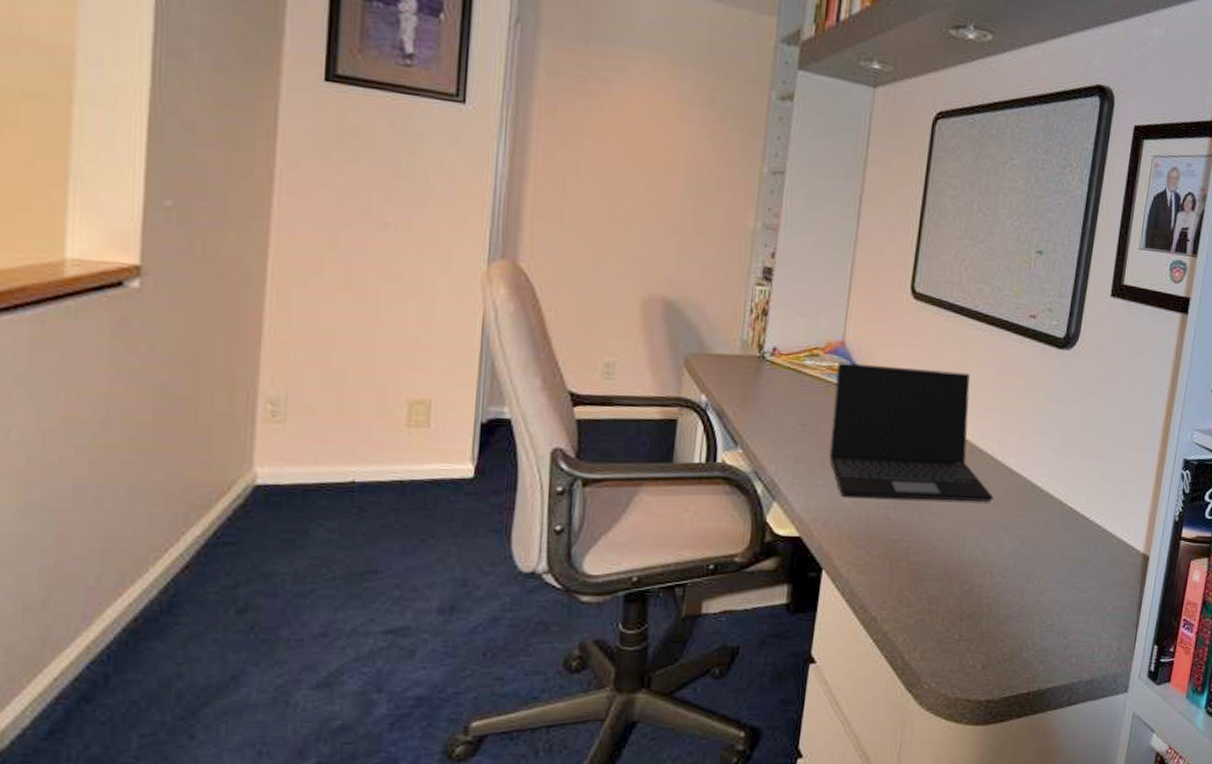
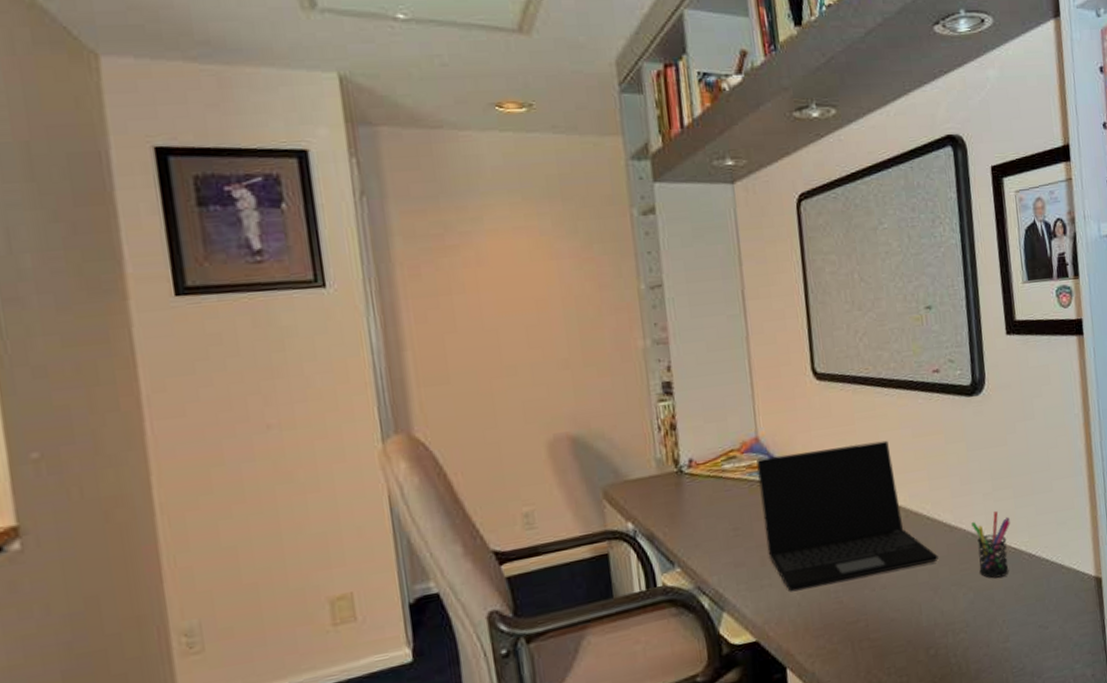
pen holder: none [1030,466,1072,532] -> present [971,510,1010,578]

